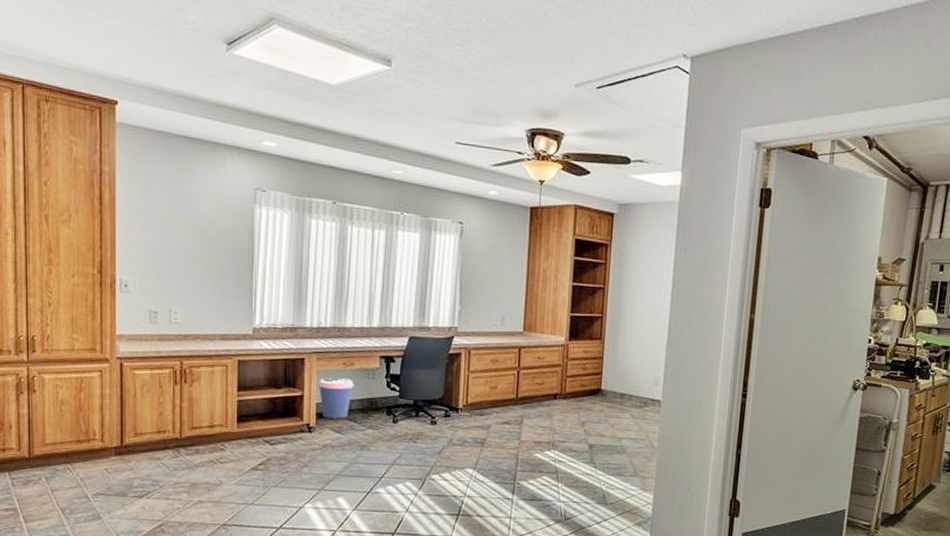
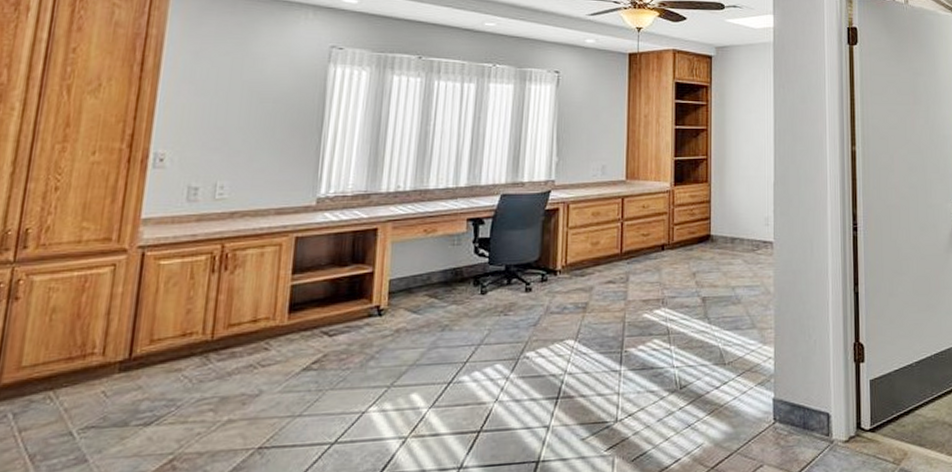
coffee cup: present [318,378,354,419] -> none [392,248,436,297]

